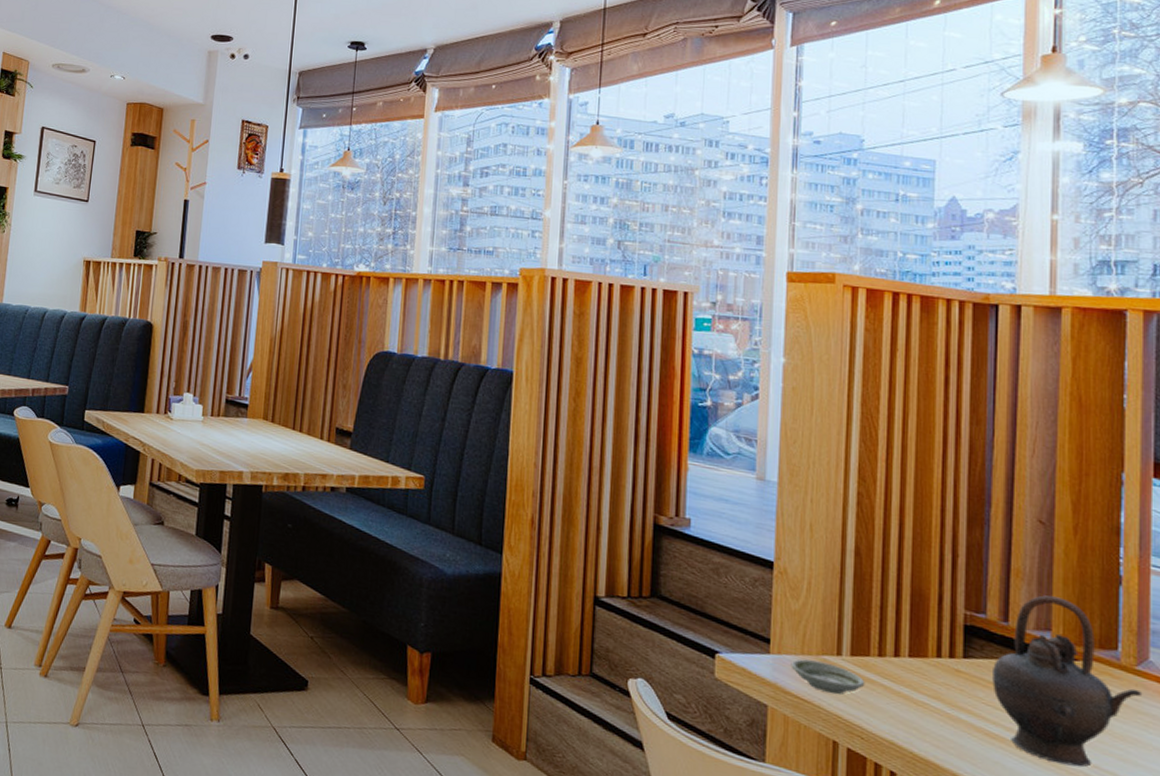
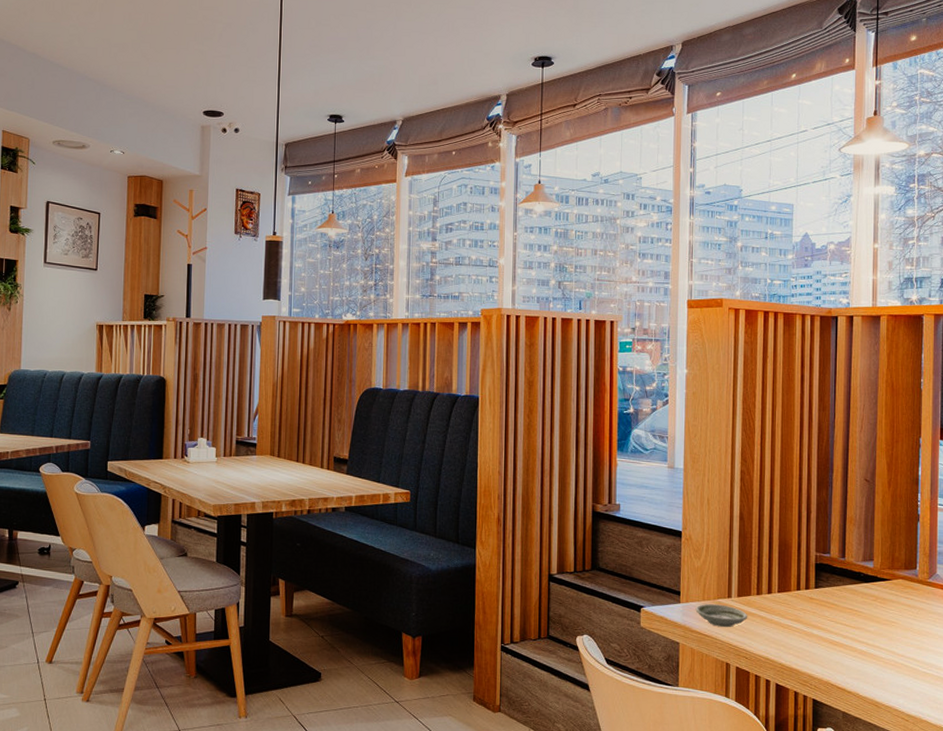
teapot: present [992,595,1143,768] -> none [835,535,933,658]

